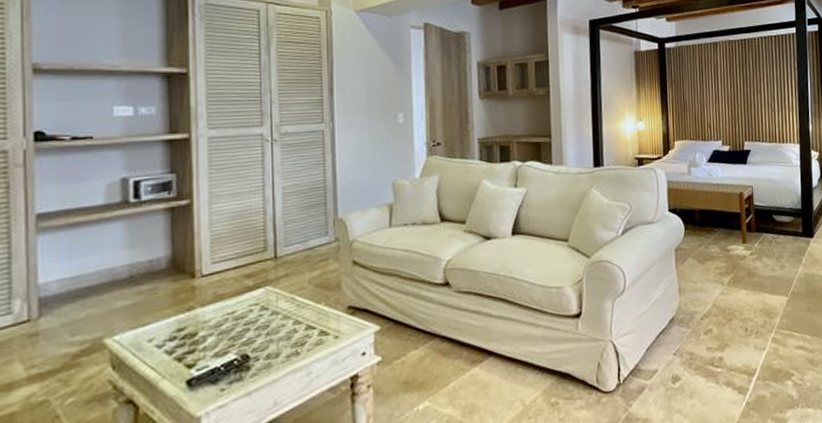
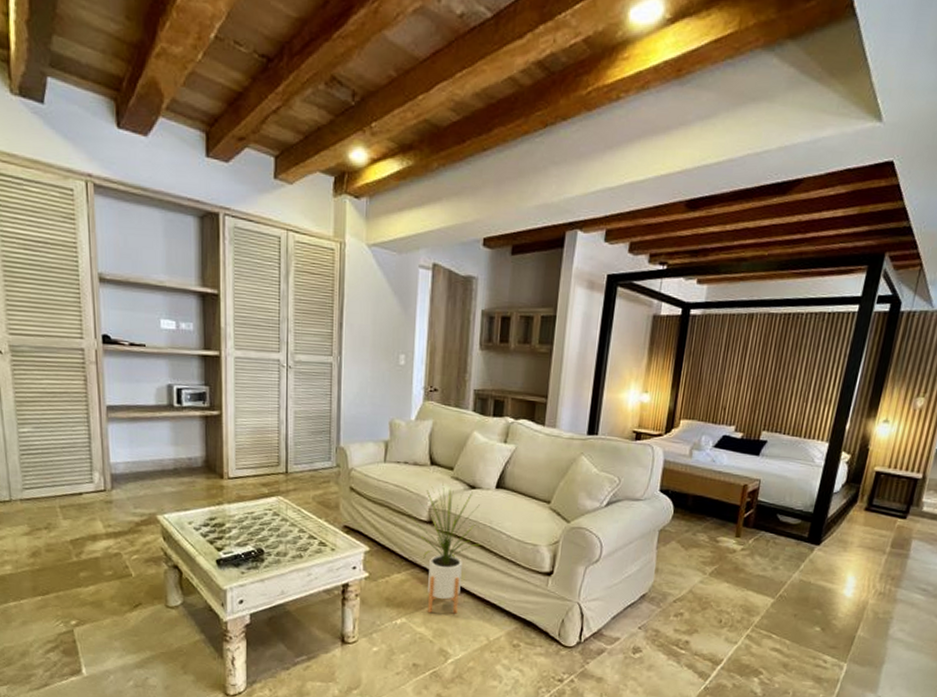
house plant: none [424,239,505,389] -> present [411,483,482,614]

